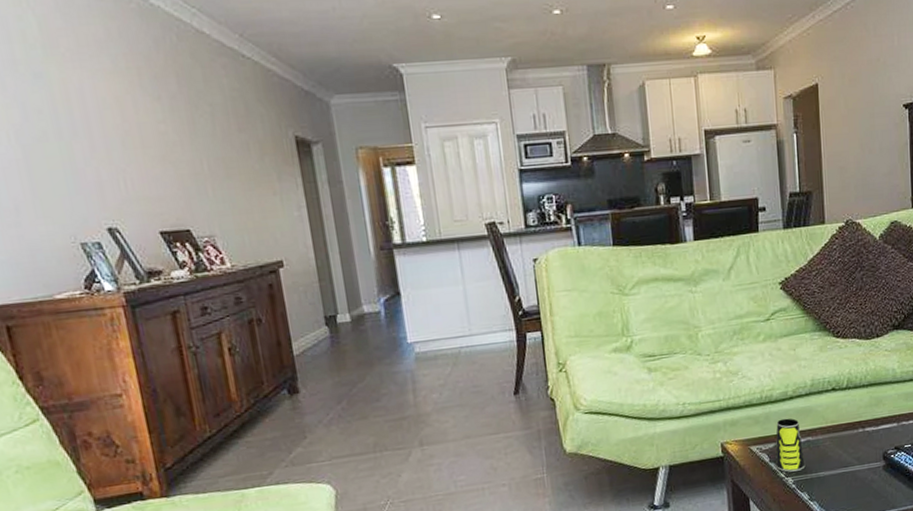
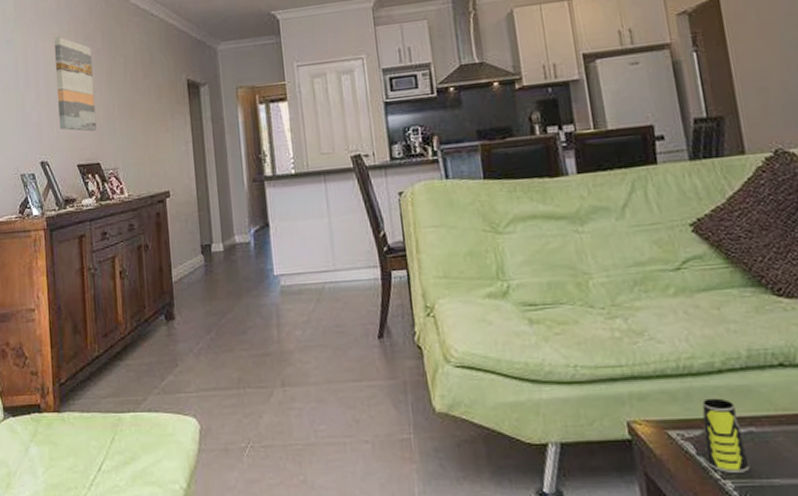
wall art: none [106,74,181,193] -> present [53,37,97,132]

